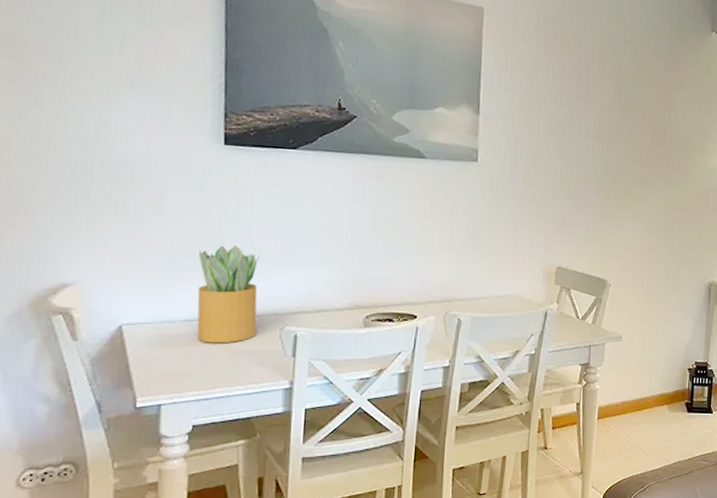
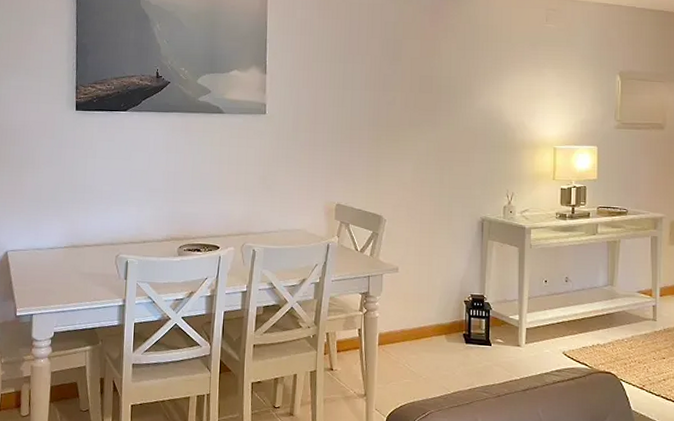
potted plant: present [197,245,260,344] -> none [57,189,101,267]

